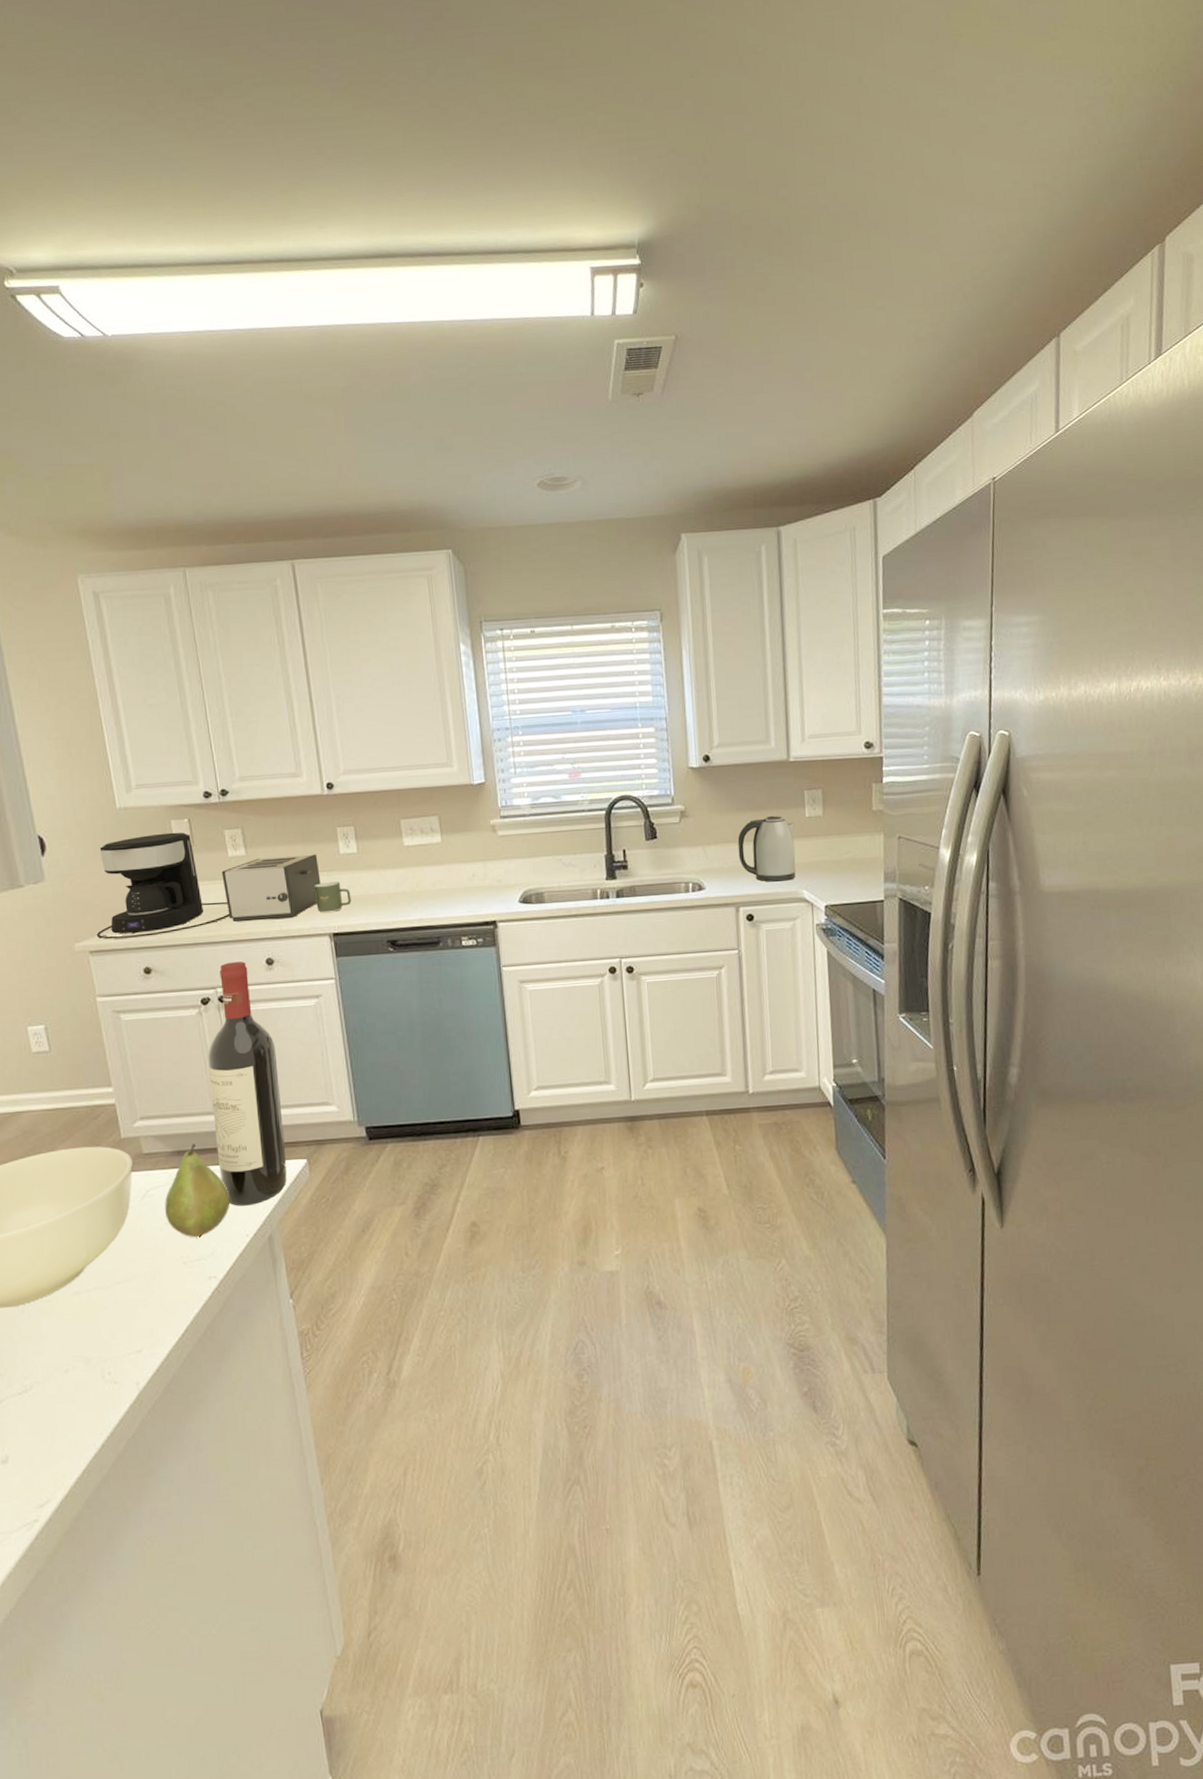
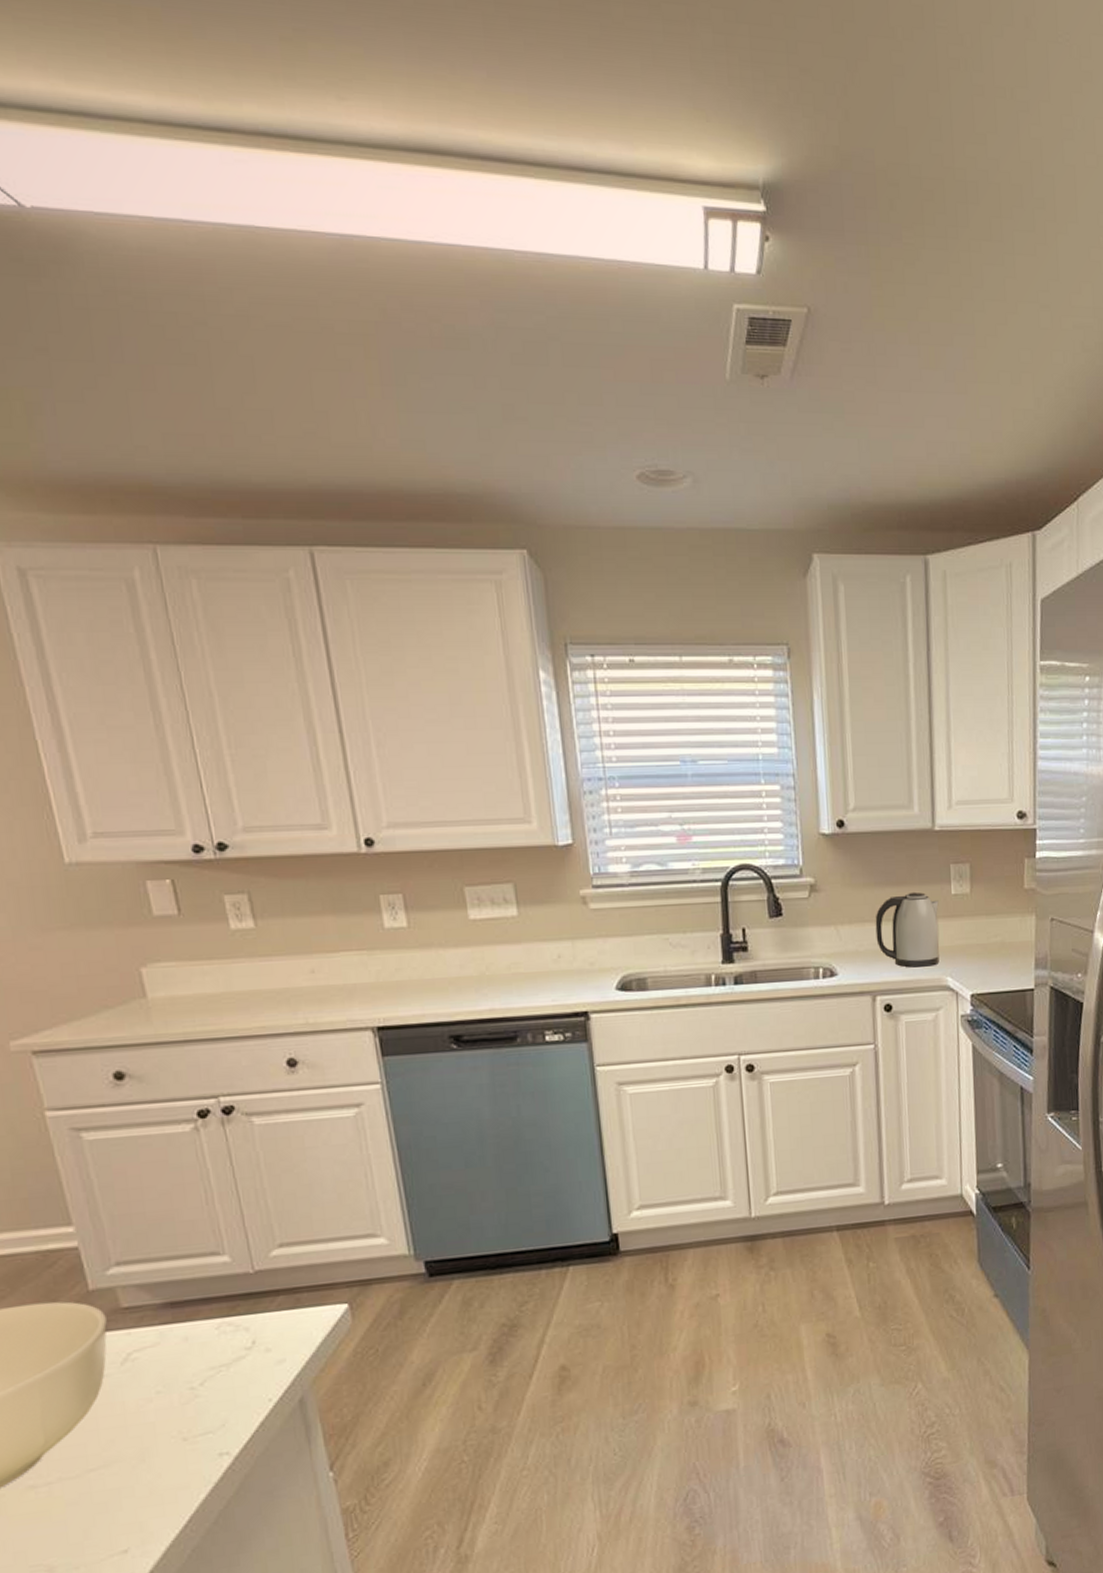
coffee maker: present [96,832,229,940] -> none [41,896,234,1036]
fruit: present [165,1143,231,1237] -> none [154,1292,246,1407]
wine bottle: present [208,961,288,1207] -> none [209,1063,323,1366]
toaster: present [221,854,321,922] -> none [221,927,359,1013]
mug: present [314,881,352,914] -> none [350,962,401,1003]

